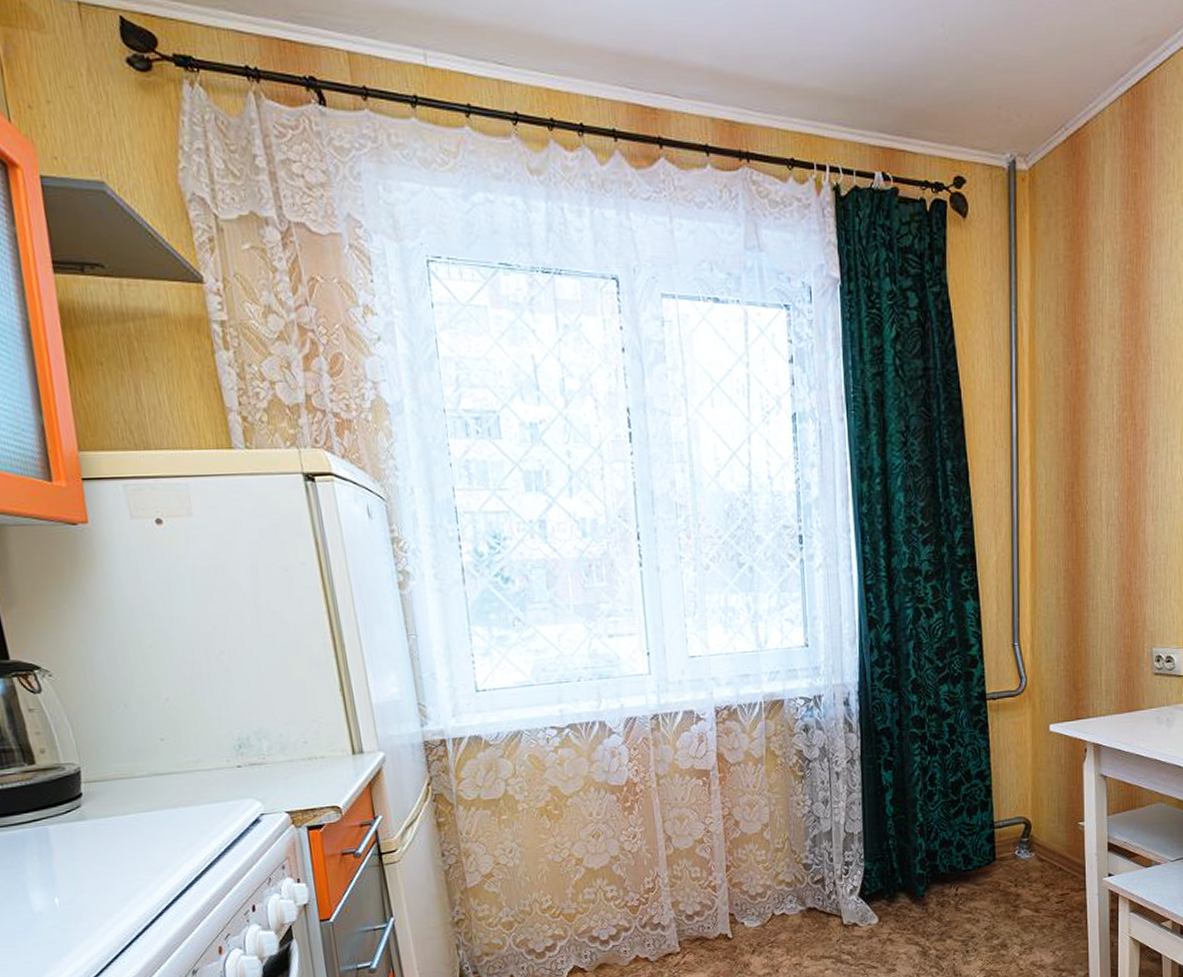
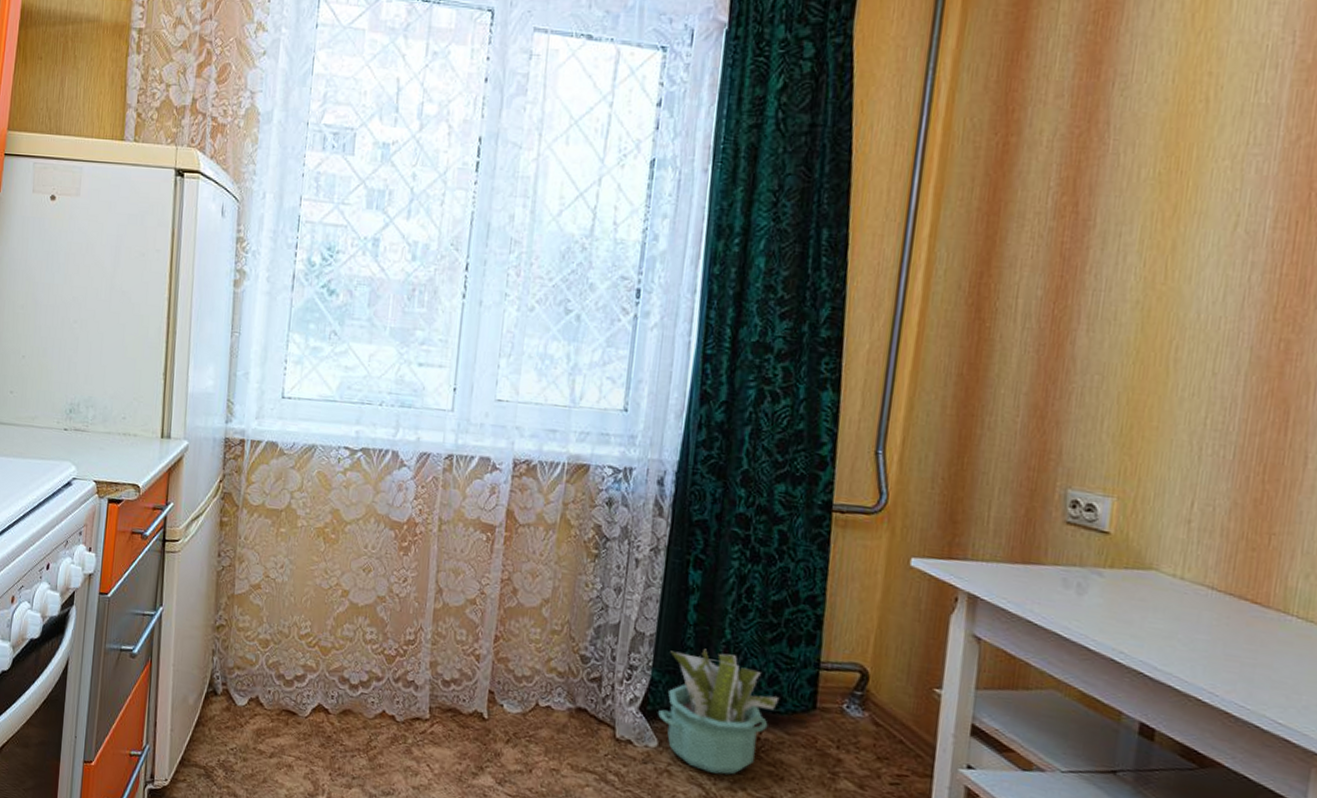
decorative plant: none [875,833,968,932] -> present [658,648,780,775]

